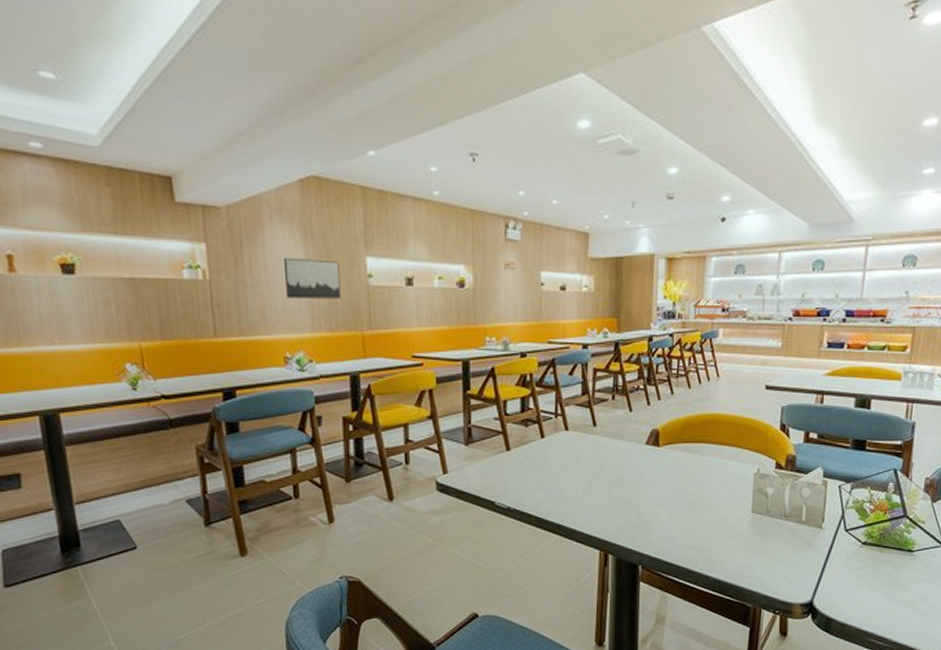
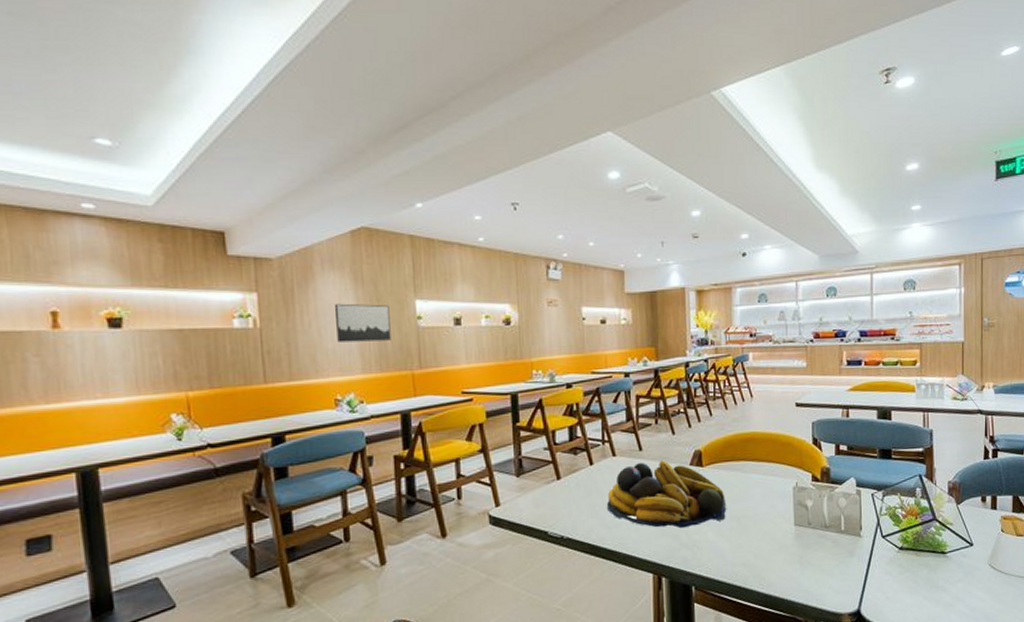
fruit bowl: none [557,437,682,506] -> present [607,460,727,528]

